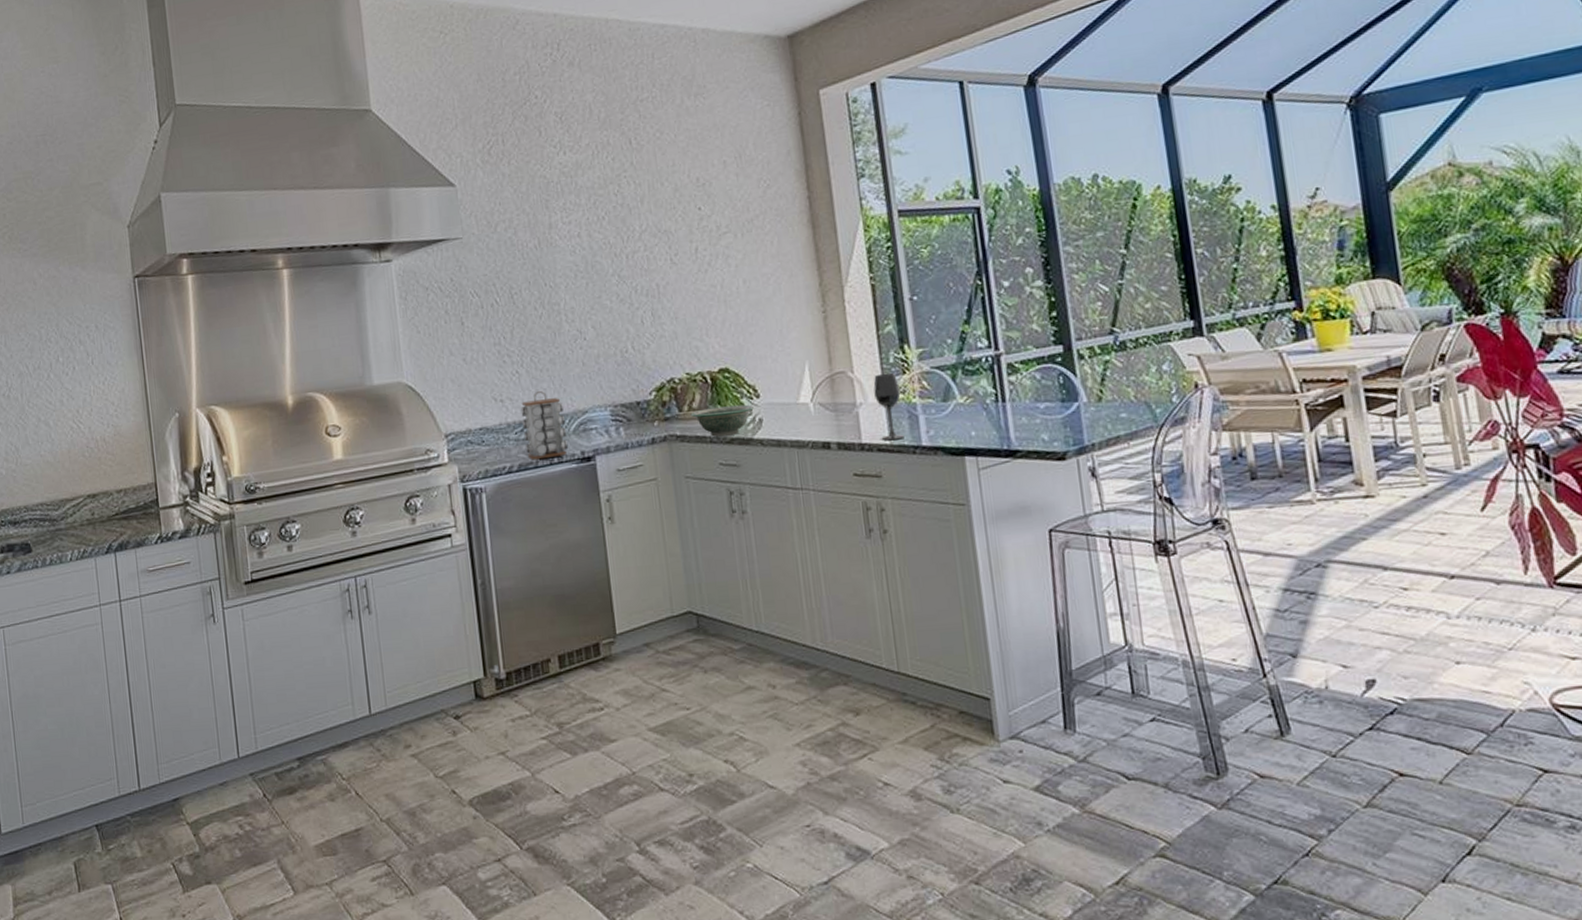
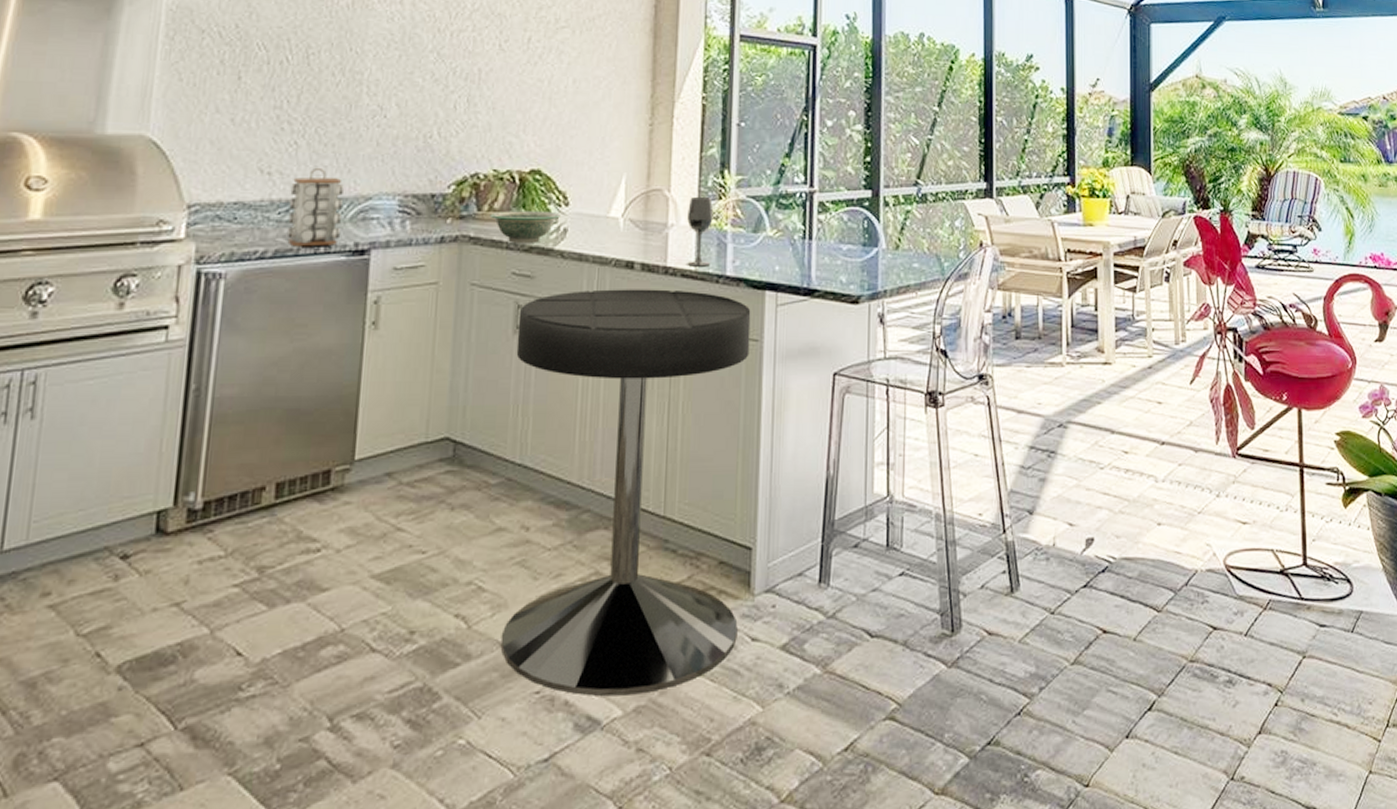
bar stool: none [732,464,989,830] -> present [500,289,751,696]

